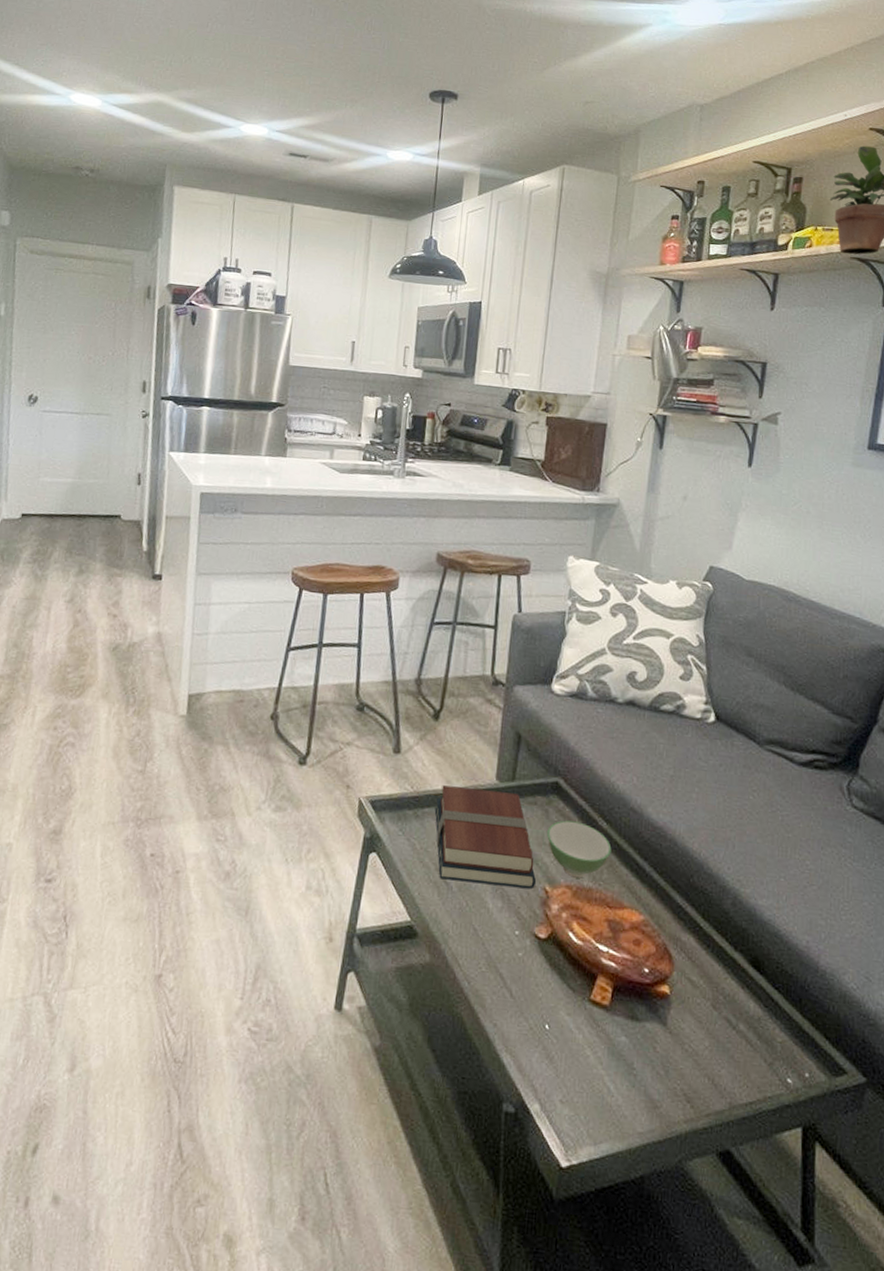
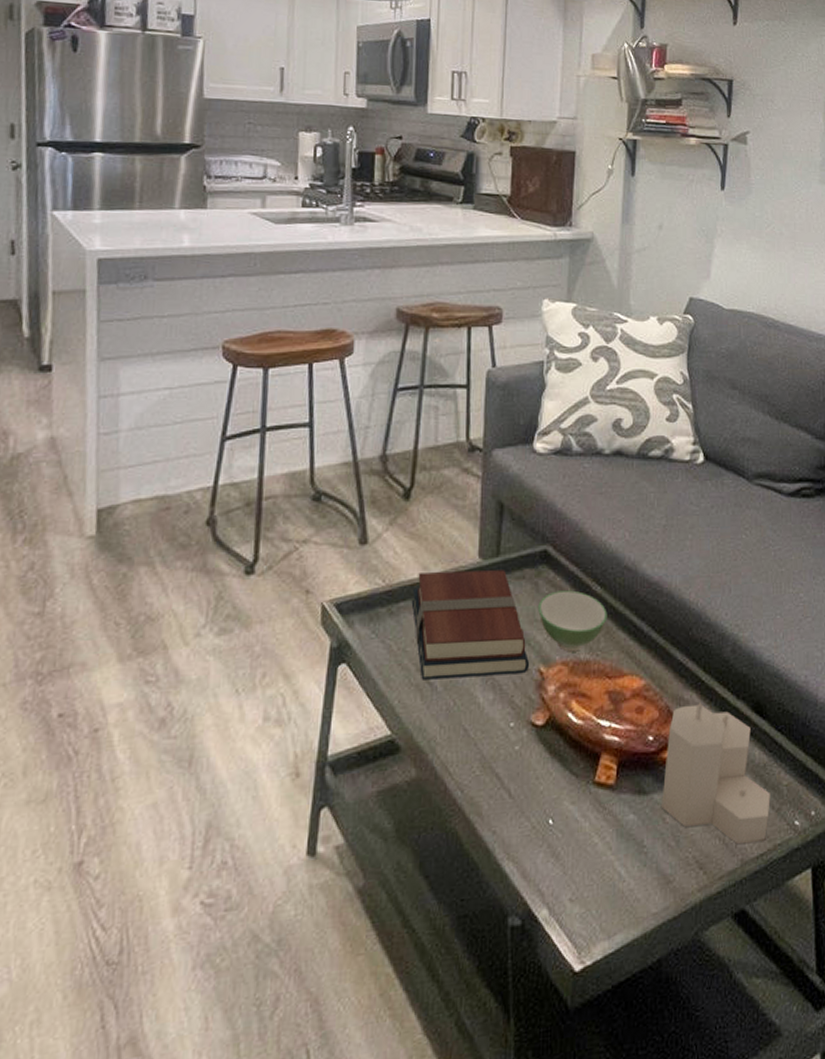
candle: none [653,946,763,1092] -> present [662,702,770,845]

